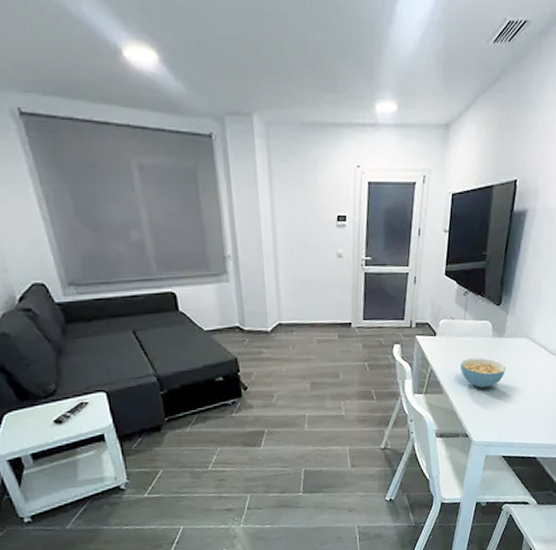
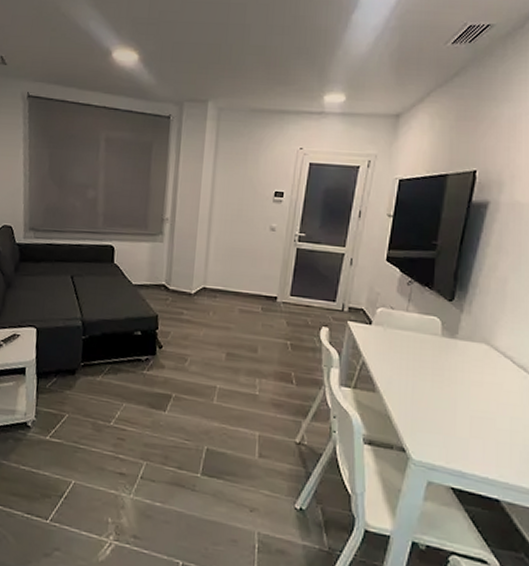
cereal bowl: present [461,358,507,388] -> none [399,356,459,396]

